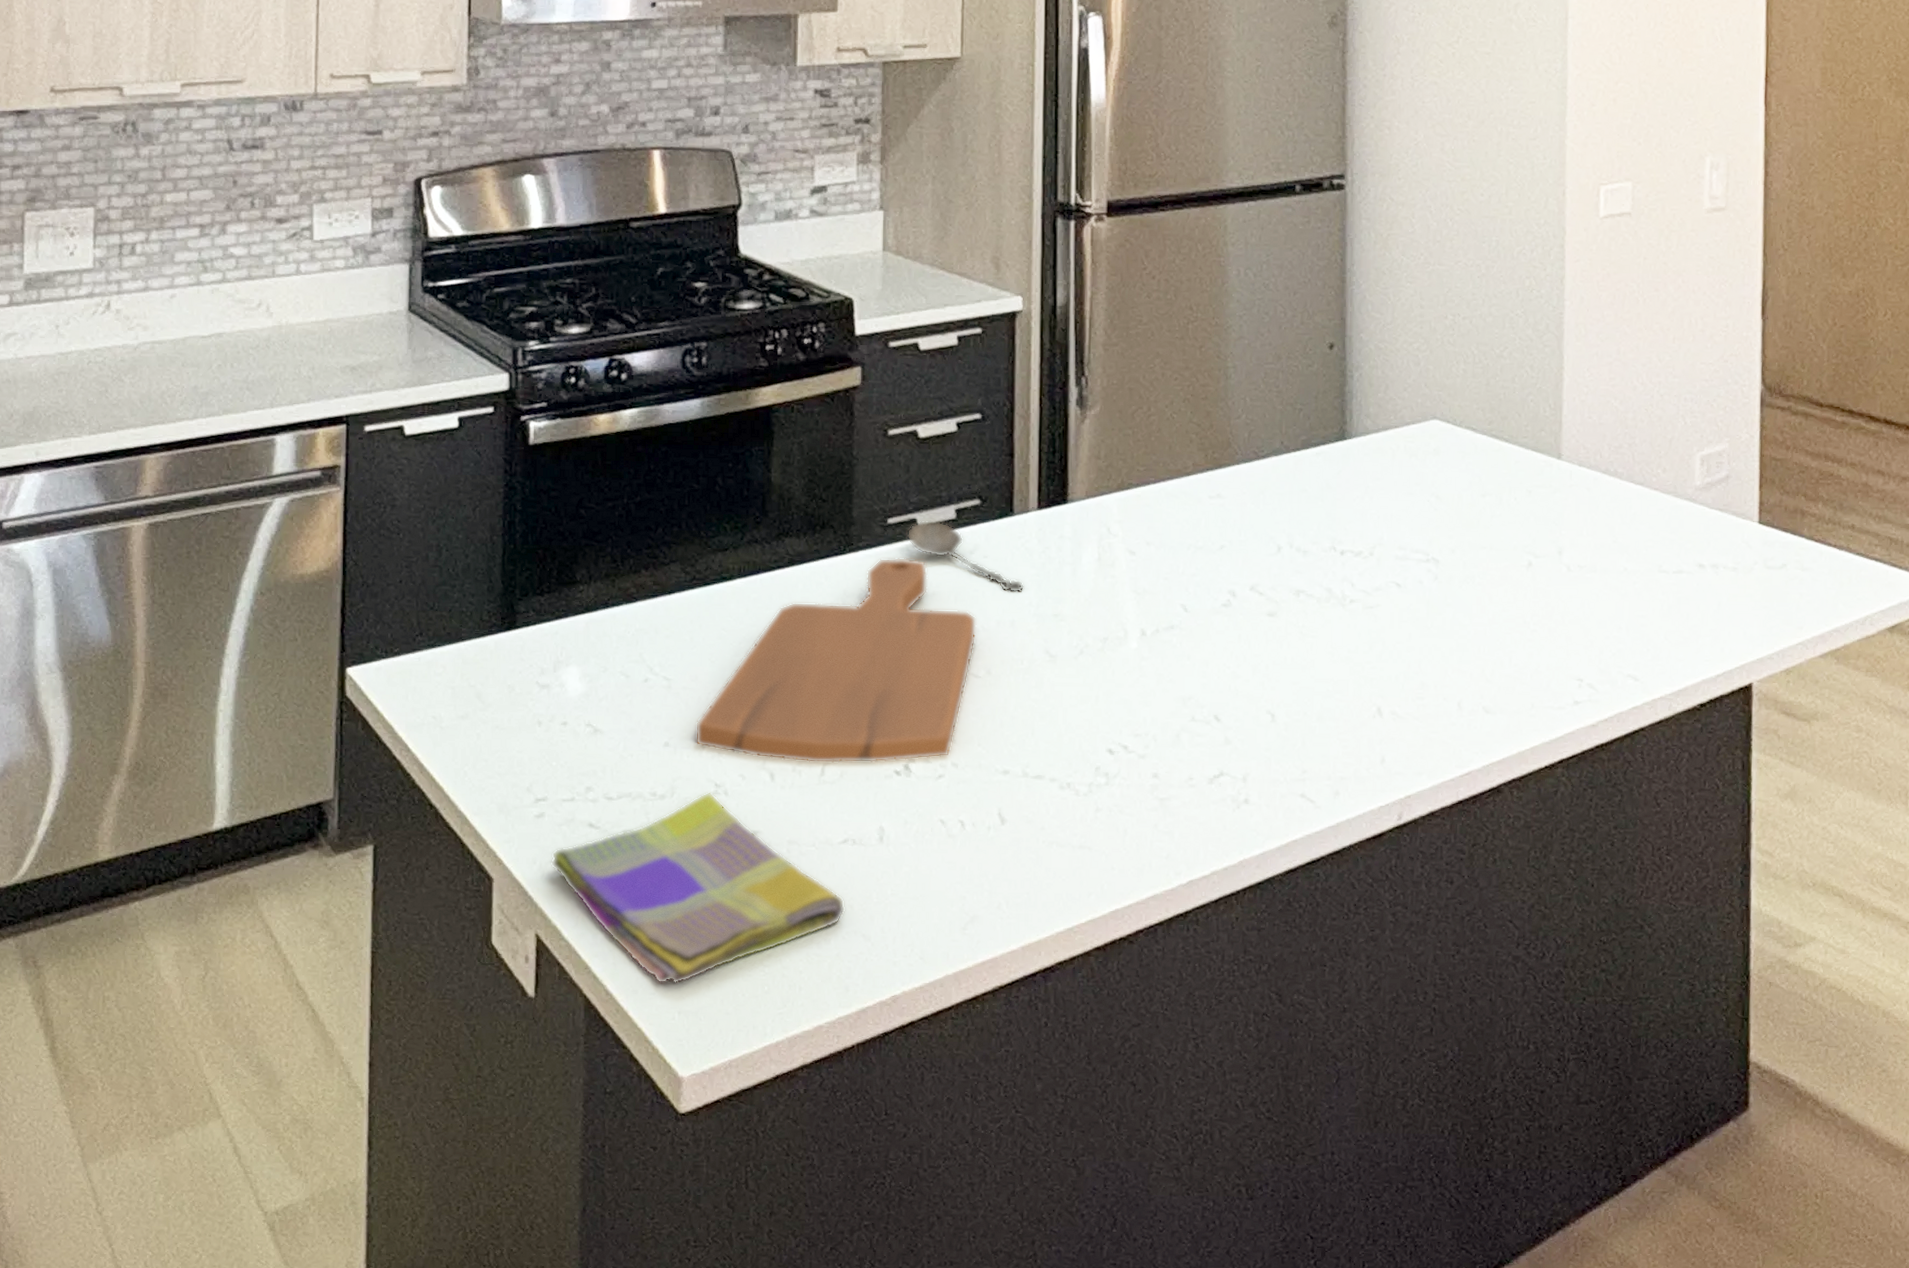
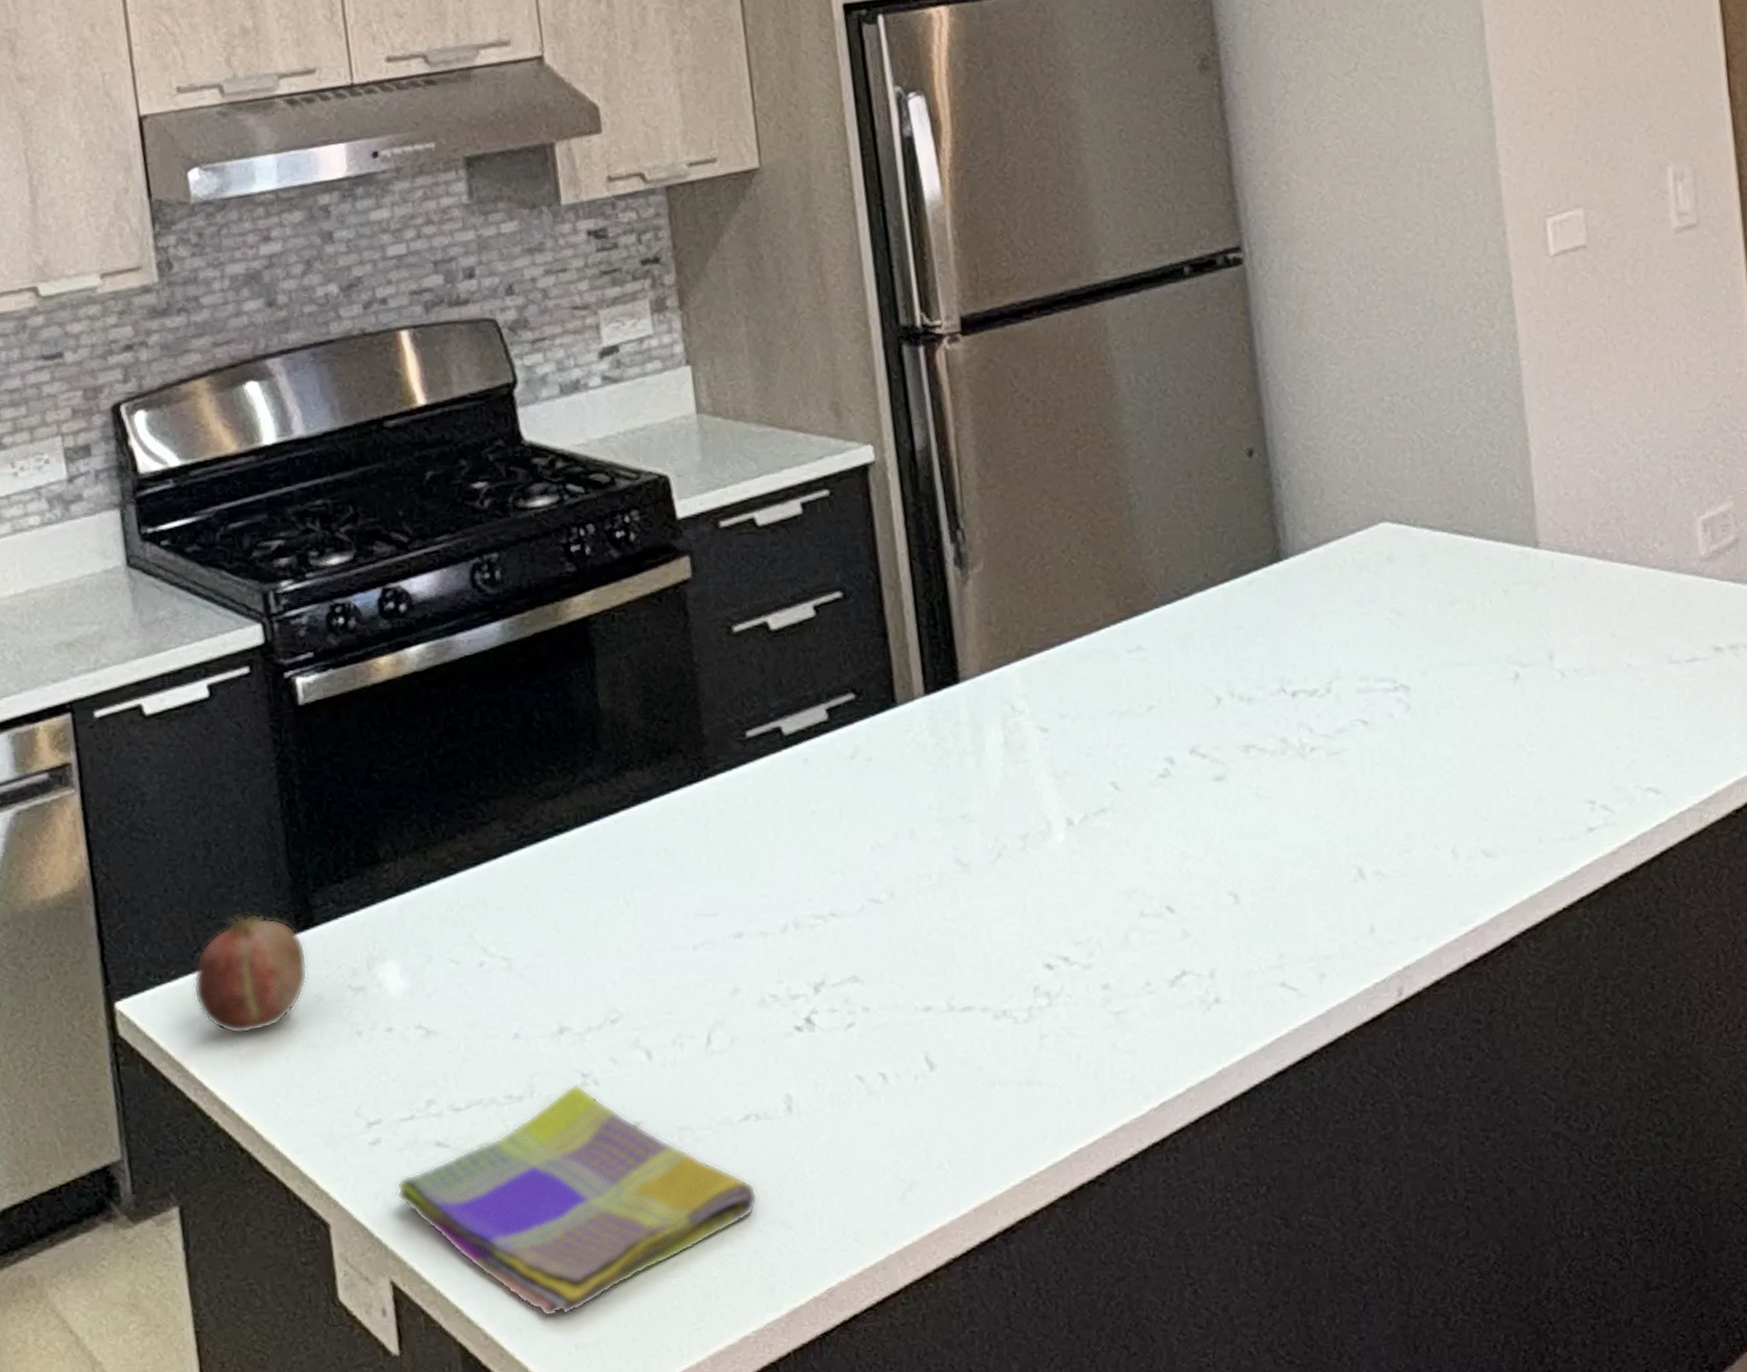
fruit: none [411,609,506,710] -> present [193,913,308,1035]
cutting board: present [695,557,977,764] -> none [547,774,872,1036]
spoon: present [907,520,1025,593] -> none [771,725,922,799]

